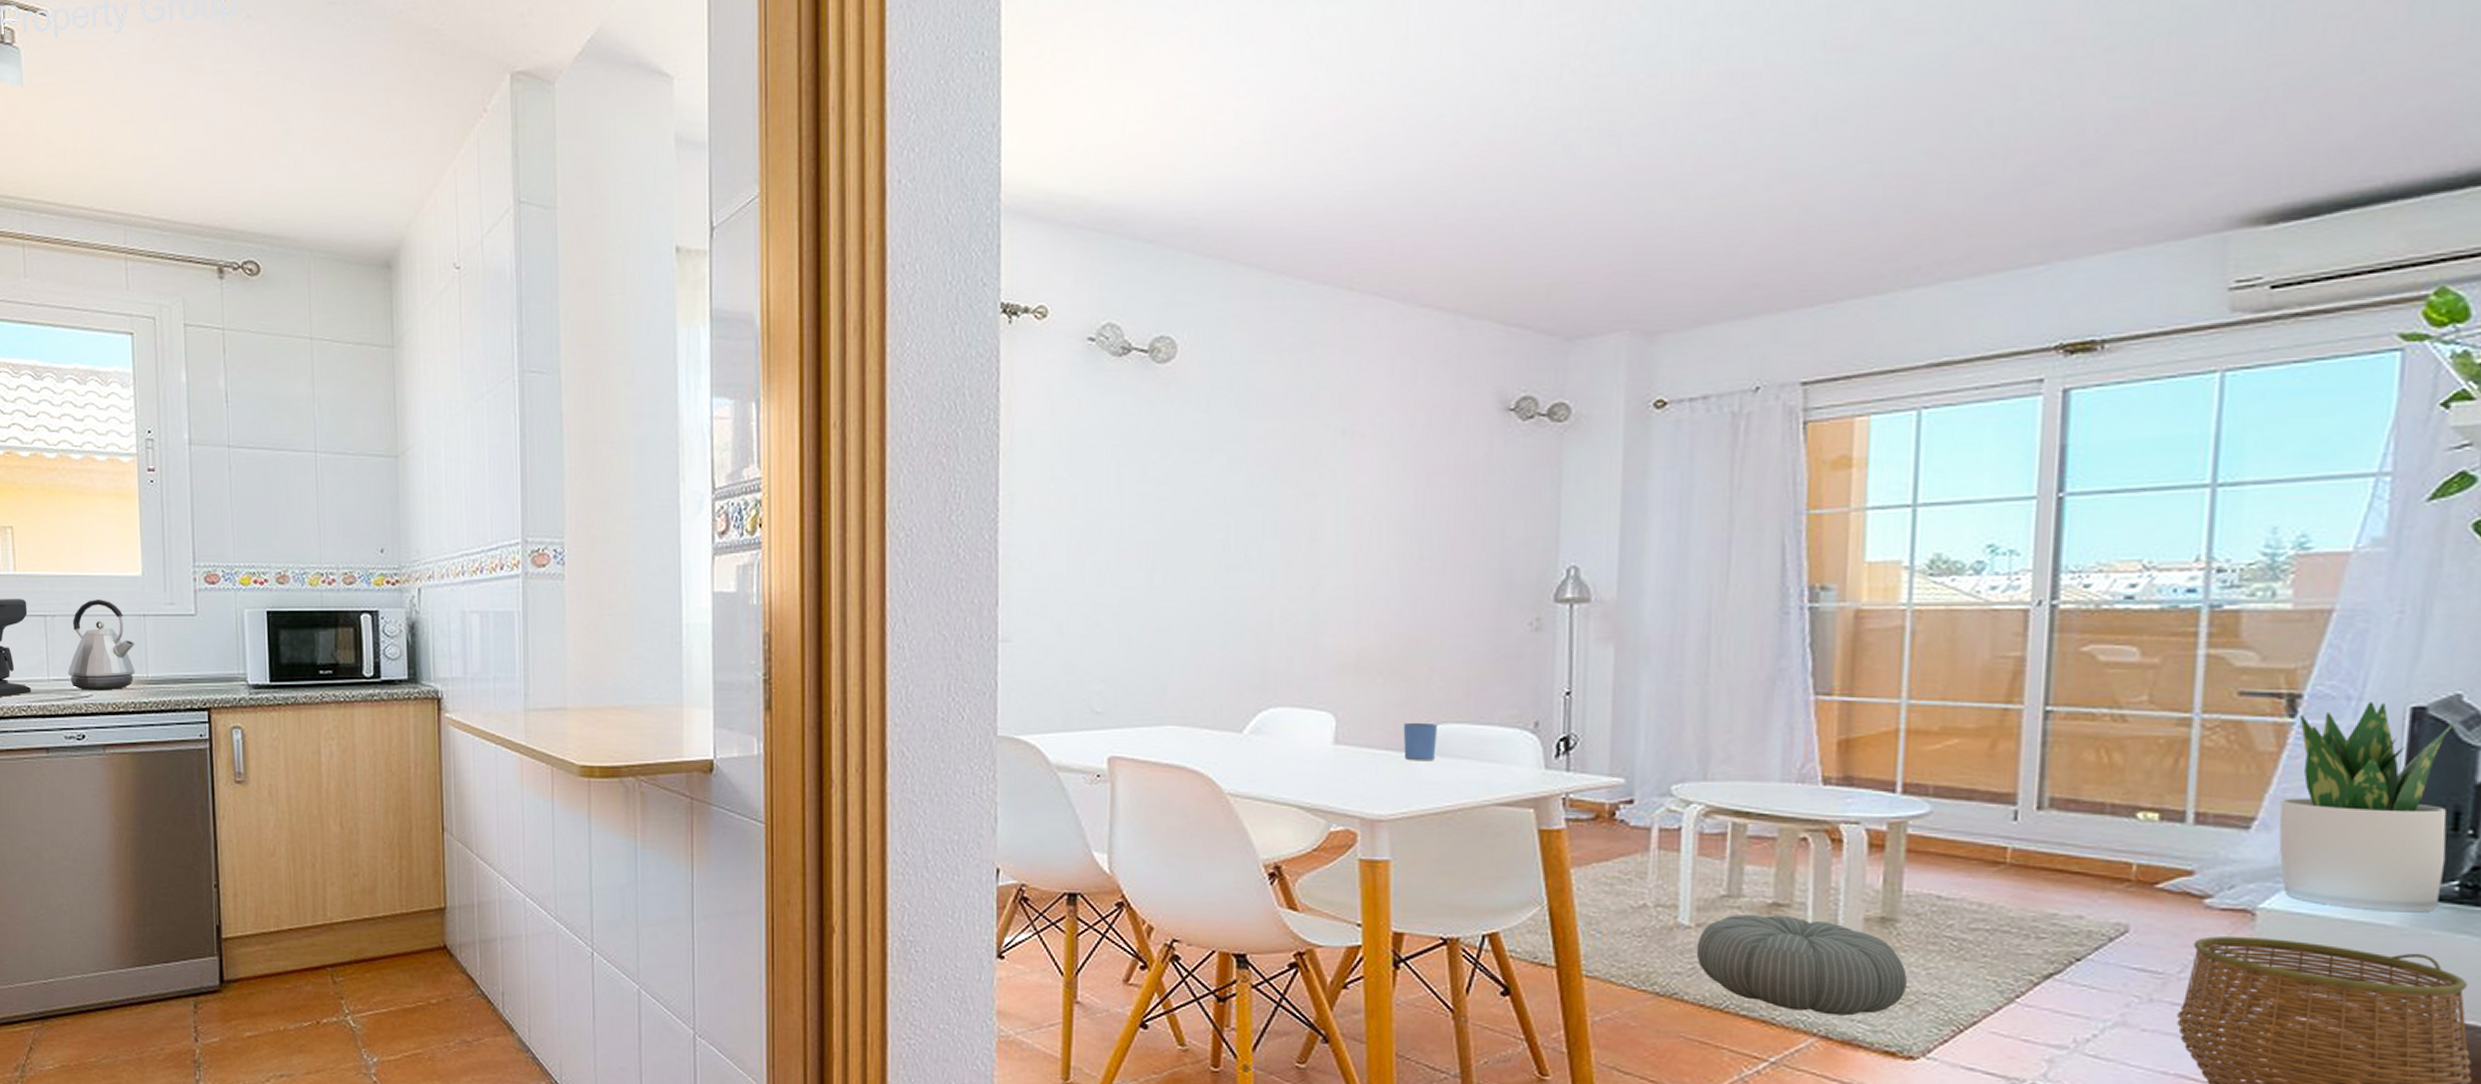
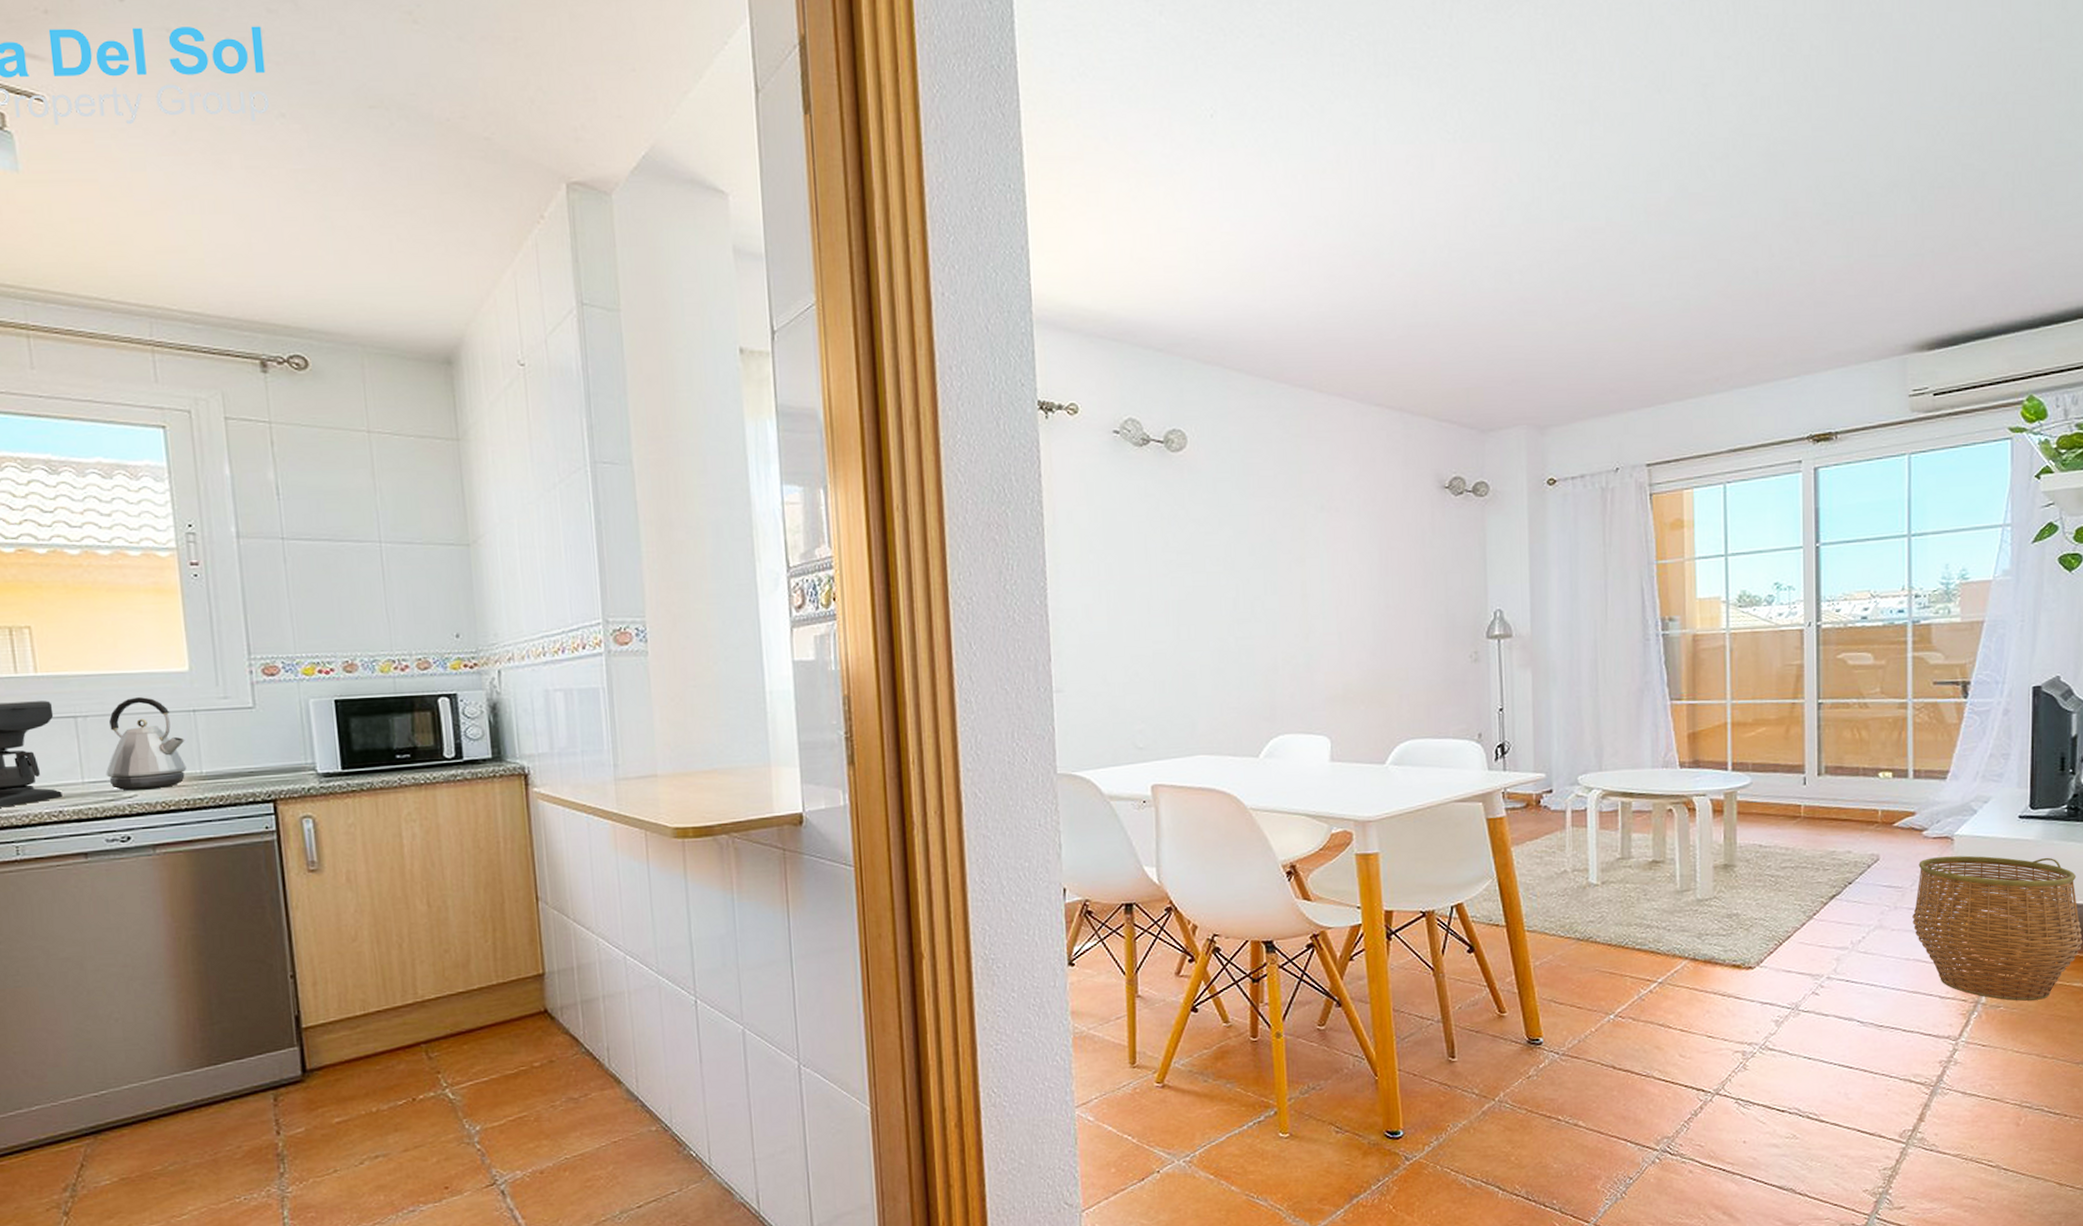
mug: present [1403,722,1437,762] -> none [1382,739,1408,772]
pouf: present [1696,914,1907,1016] -> none [1603,869,1744,942]
planter: present [2278,702,2456,913] -> none [1962,684,2059,831]

